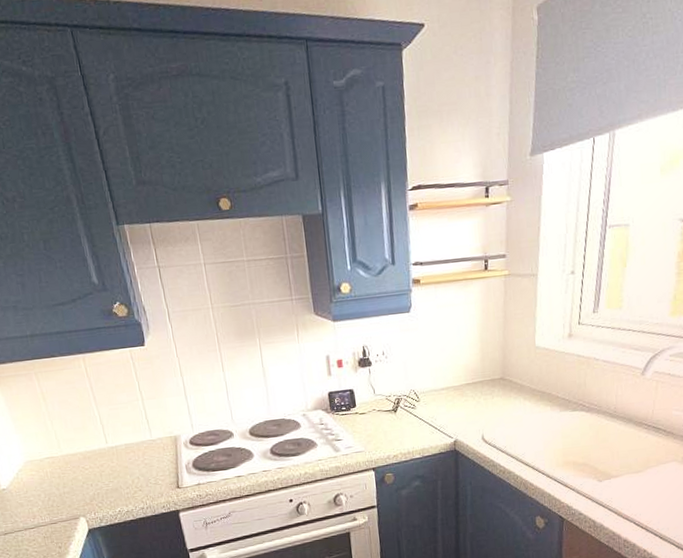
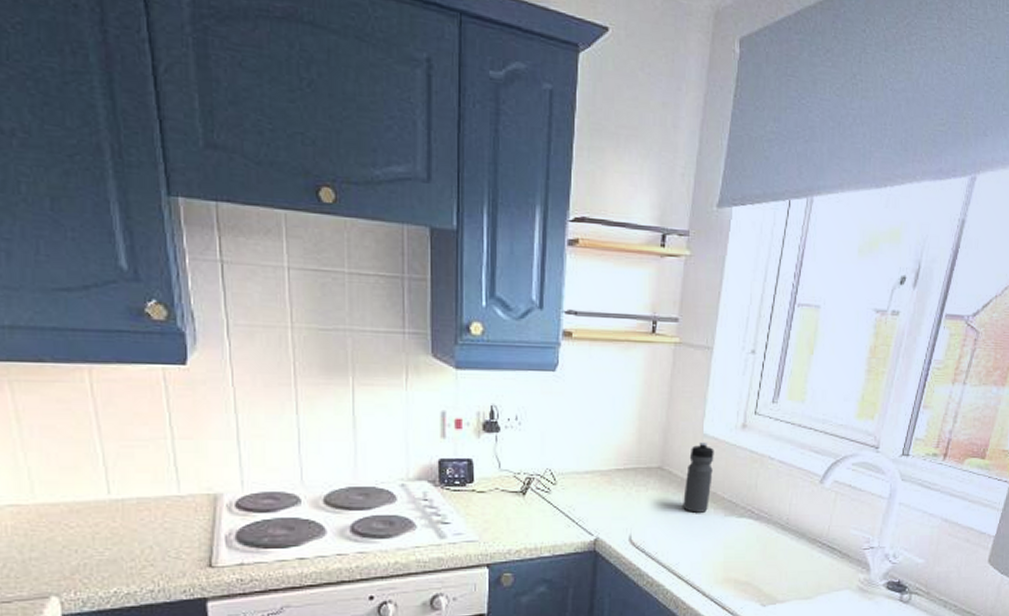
water bottle: none [523,353,547,412] -> present [683,442,714,513]

